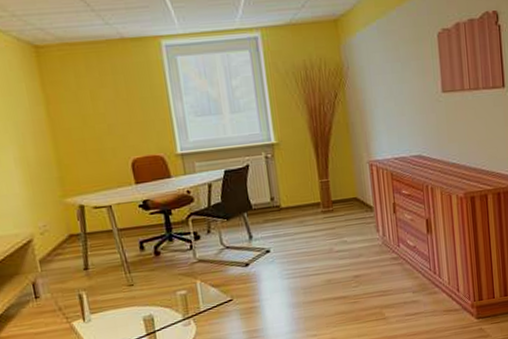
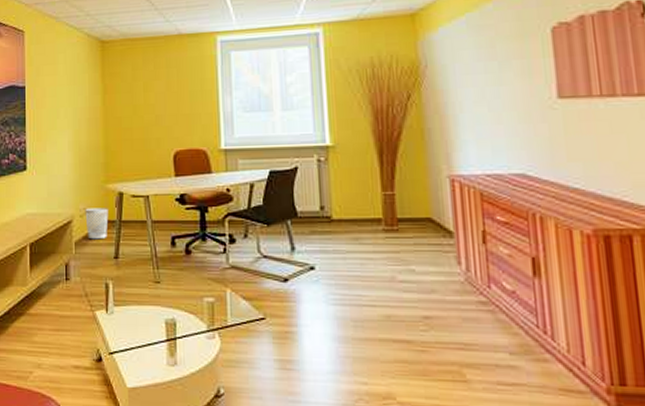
wastebasket: none [45,222,74,255] -> present [85,208,109,240]

